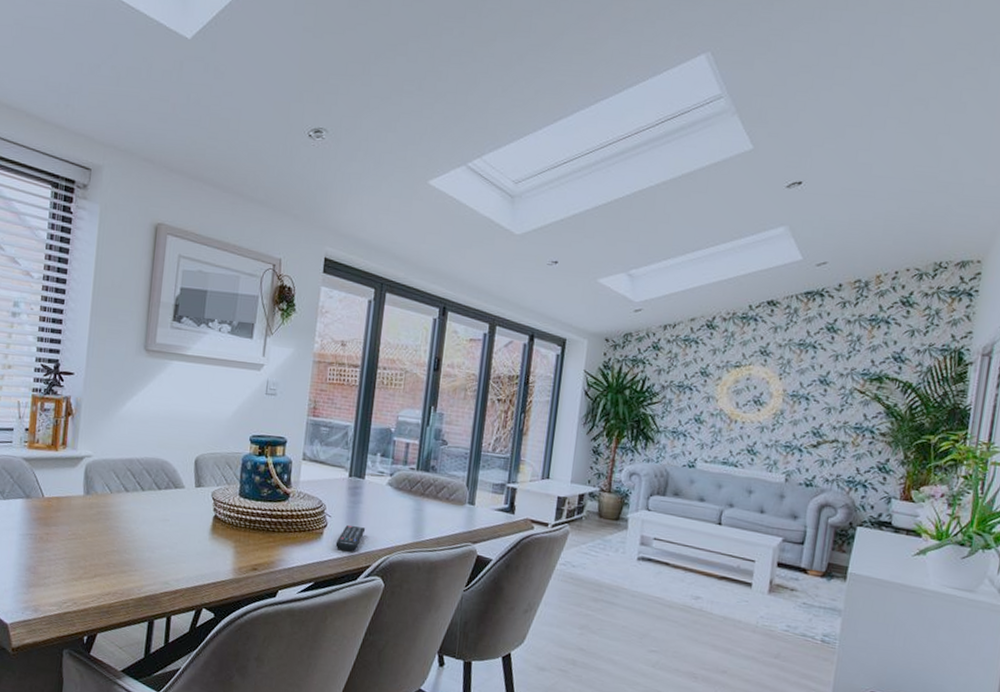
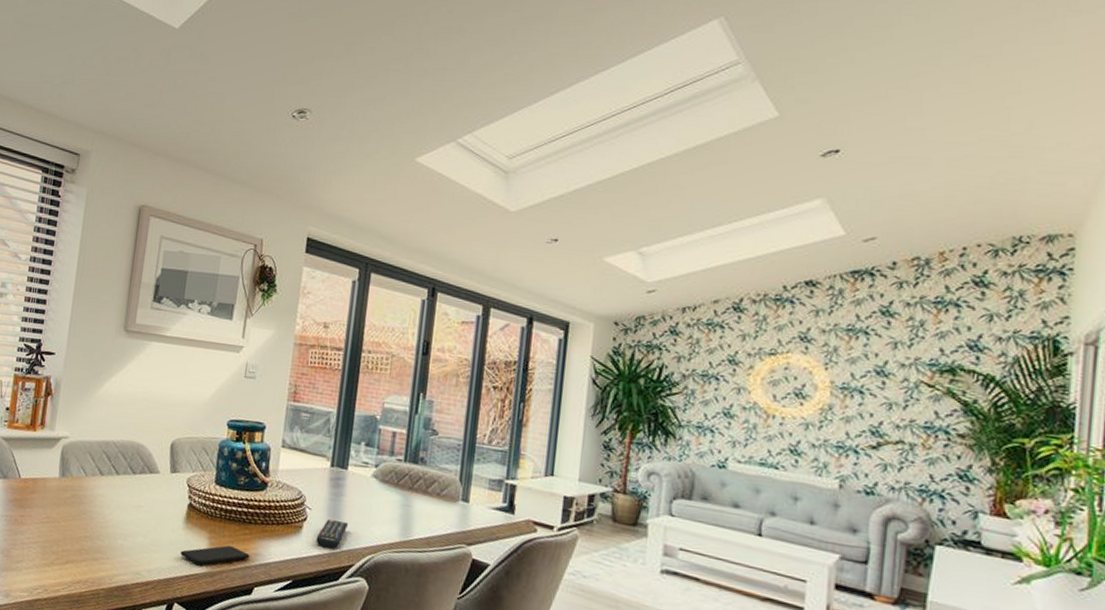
smartphone: none [207,553,274,572] -> present [180,545,250,565]

